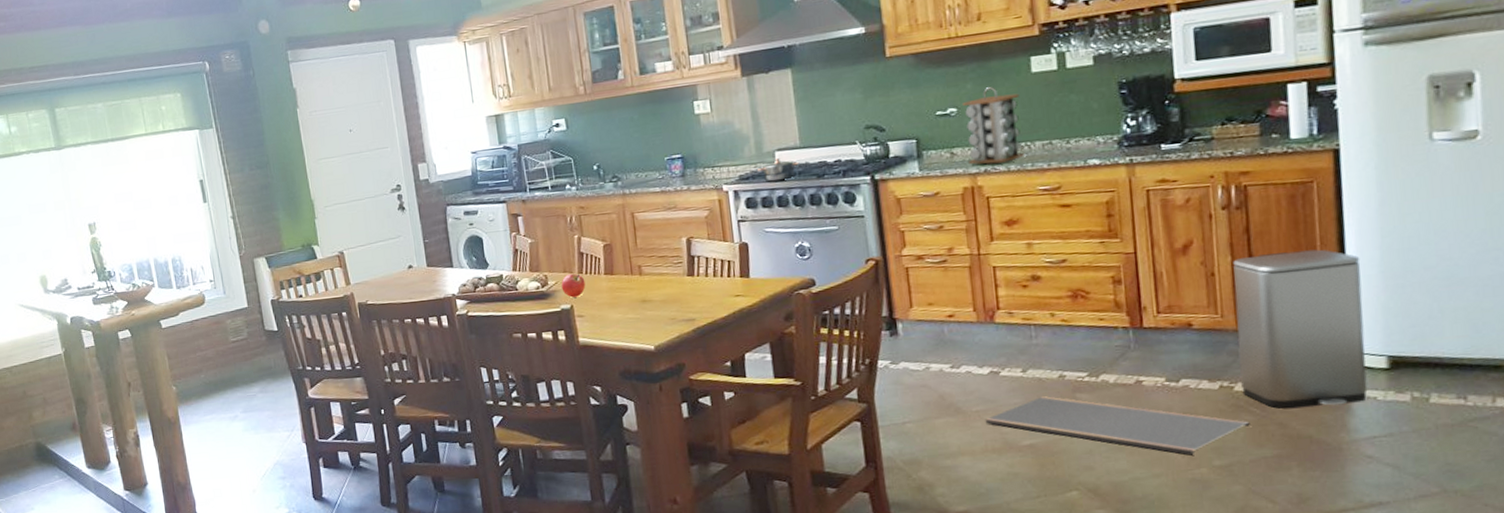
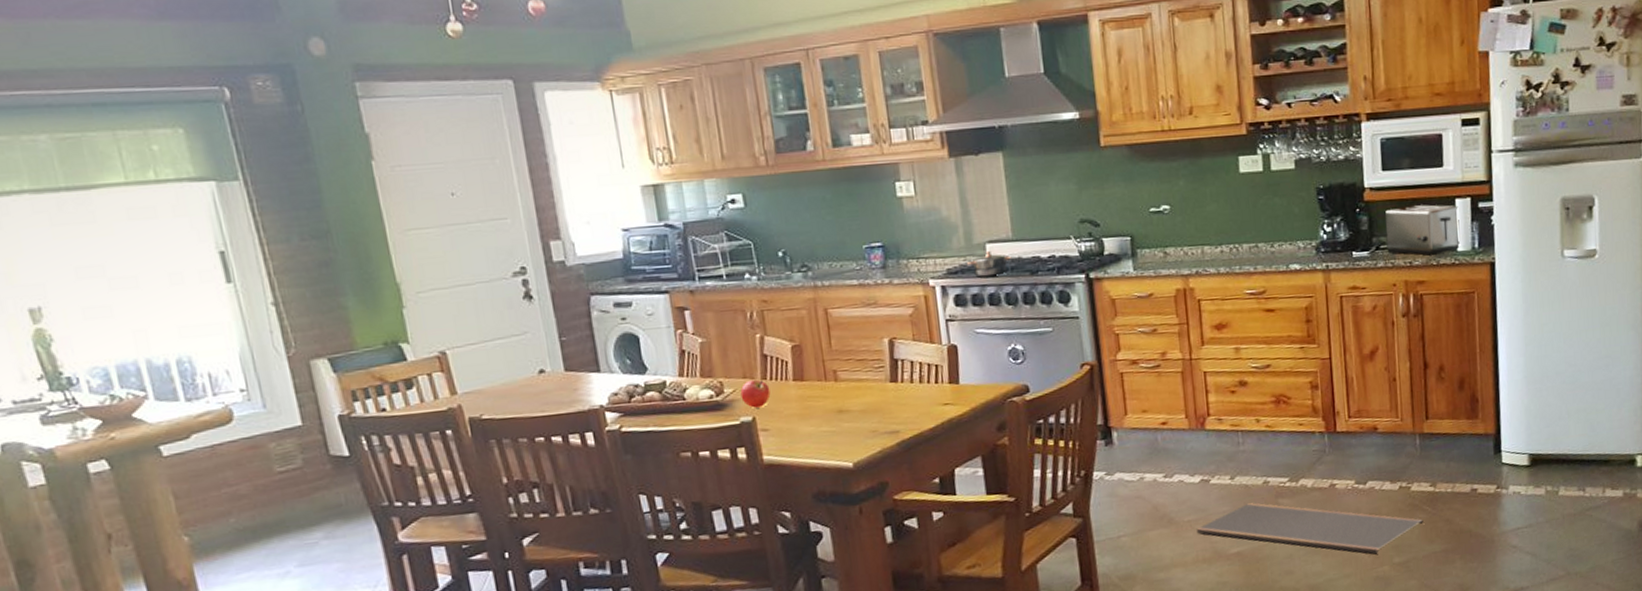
spice rack: present [963,87,1026,165] -> none [1175,185,1234,266]
toaster: none [1199,90,1295,145] -> present [1384,204,1461,256]
pedal bin: present [1233,249,1368,409] -> none [1411,356,1514,506]

